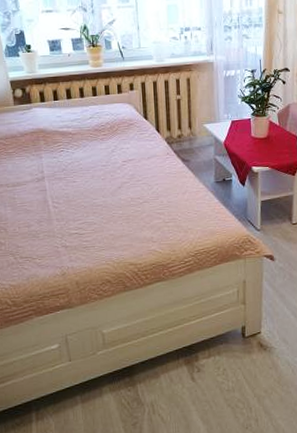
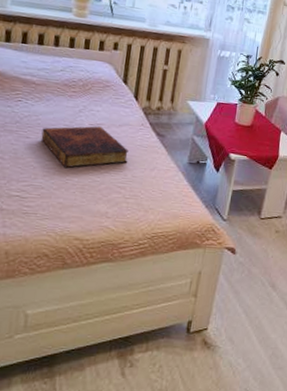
book: none [85,162,162,204] -> present [41,126,129,169]

